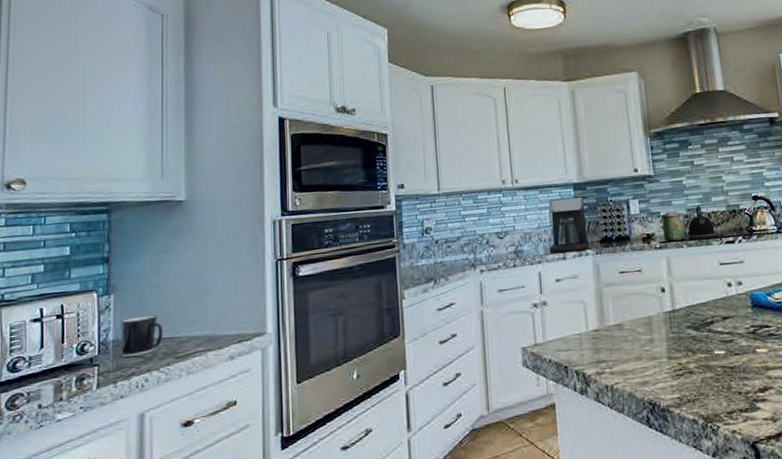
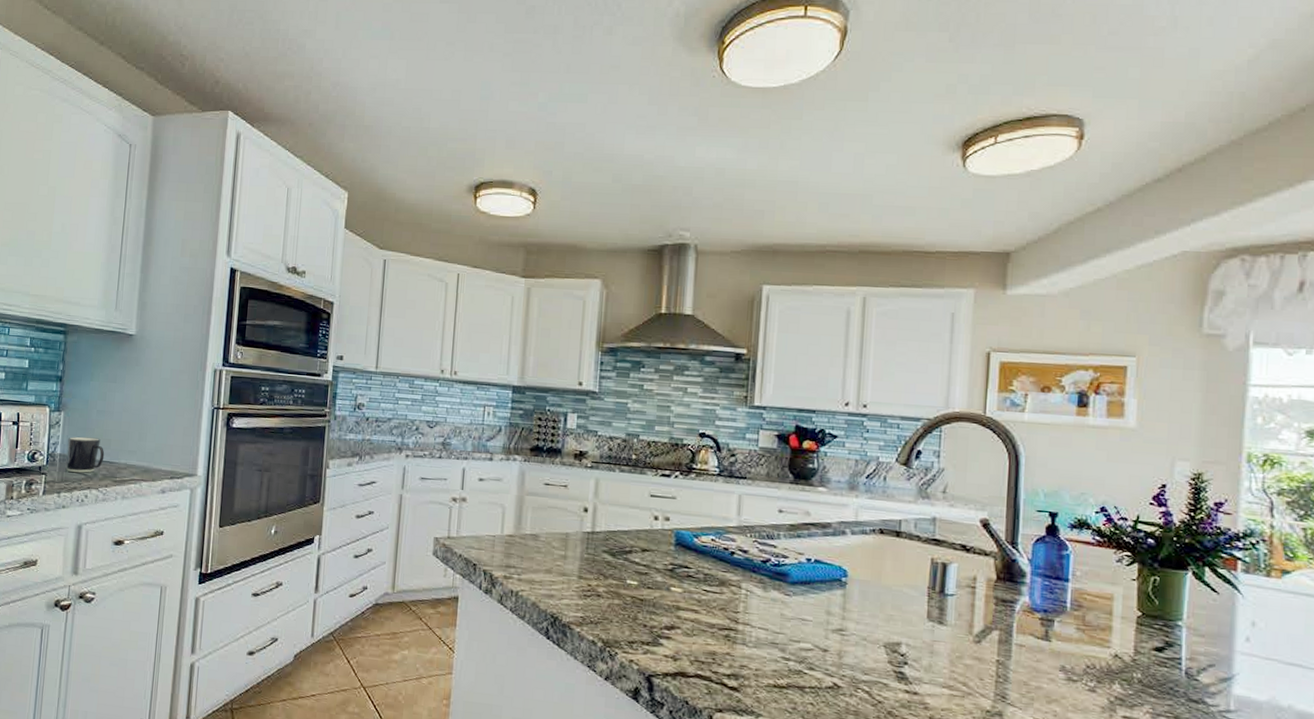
coffee maker: present [549,196,589,253] -> none [477,398,522,456]
canister: present [661,211,686,241] -> none [597,432,621,464]
kettle: present [688,205,716,240] -> none [622,431,652,469]

